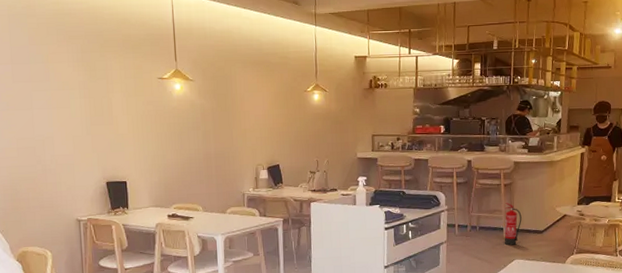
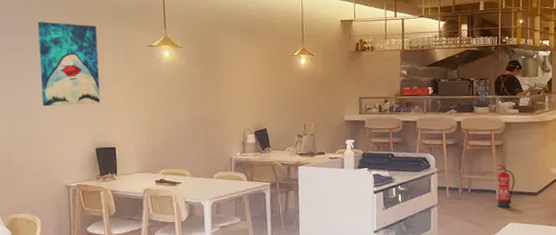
wall art: none [43,51,111,139] -> present [38,22,101,107]

